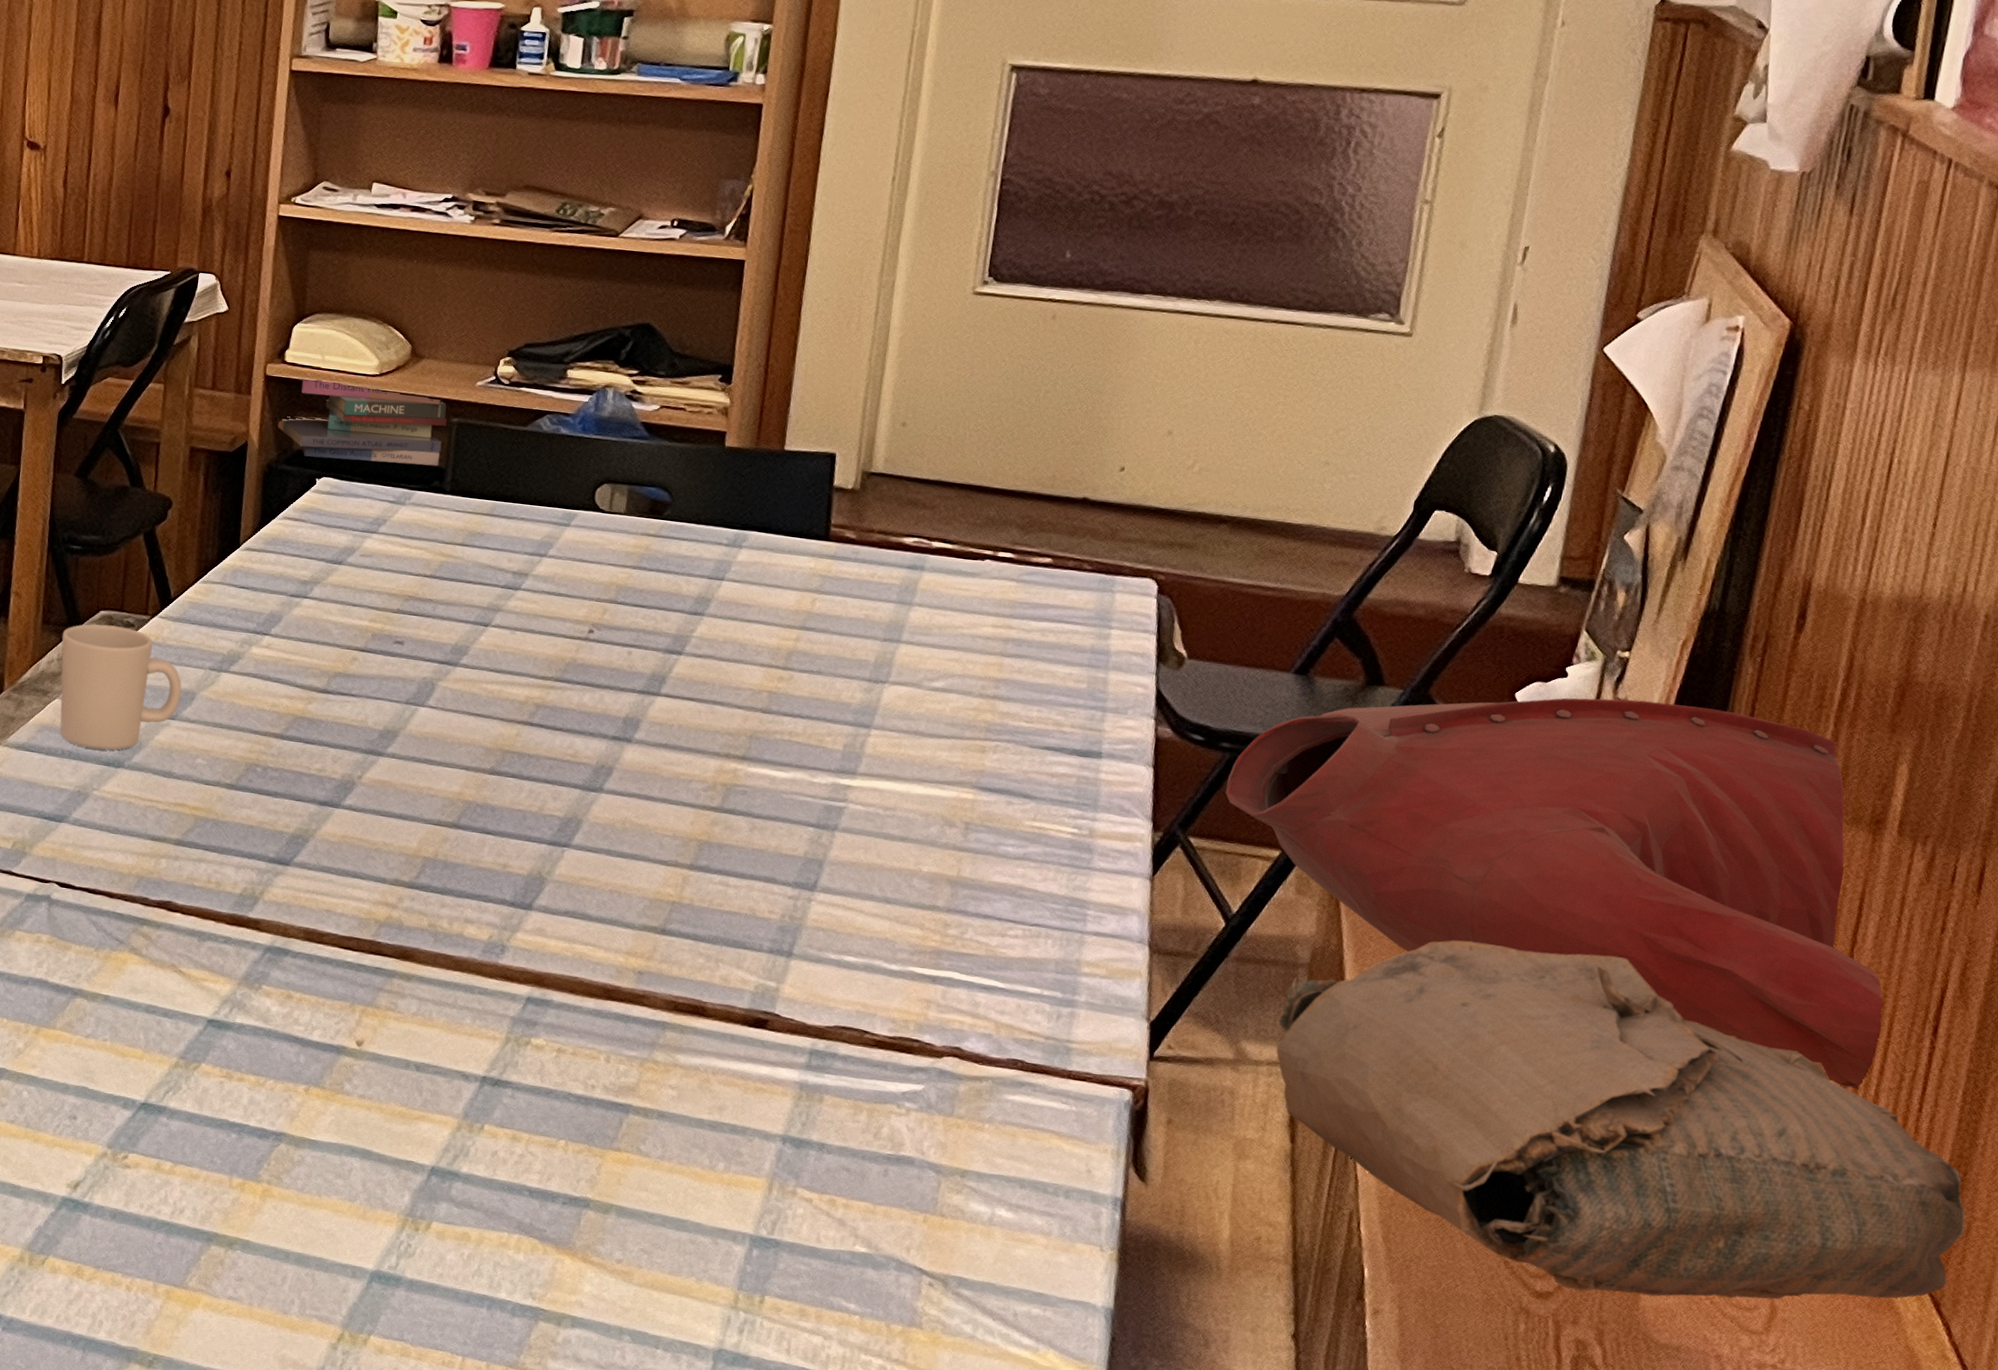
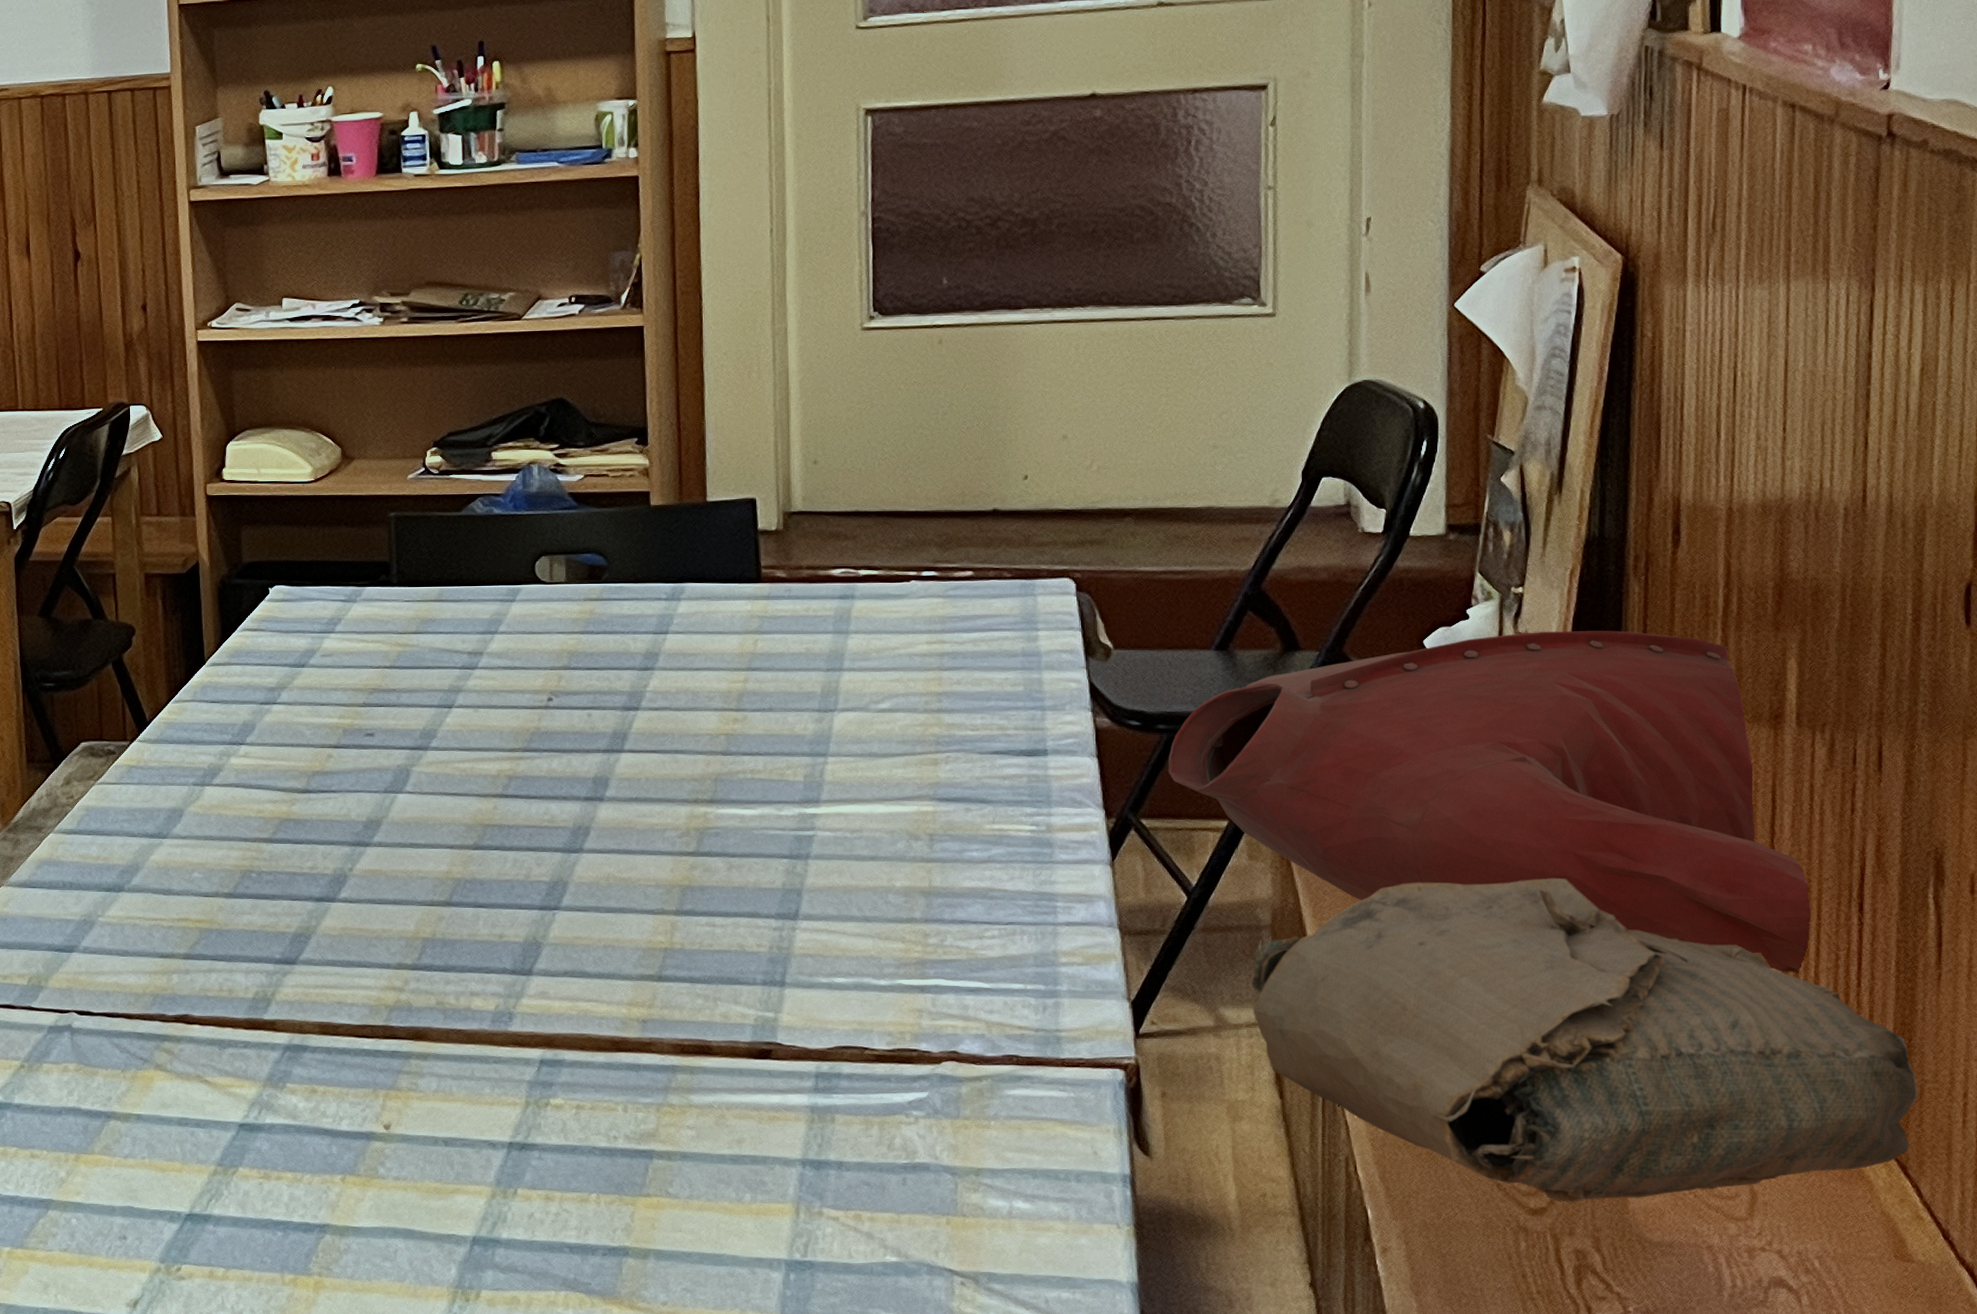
mug: present [60,624,182,750] -> none [47,755,169,877]
books: present [277,378,447,467] -> none [224,493,385,568]

